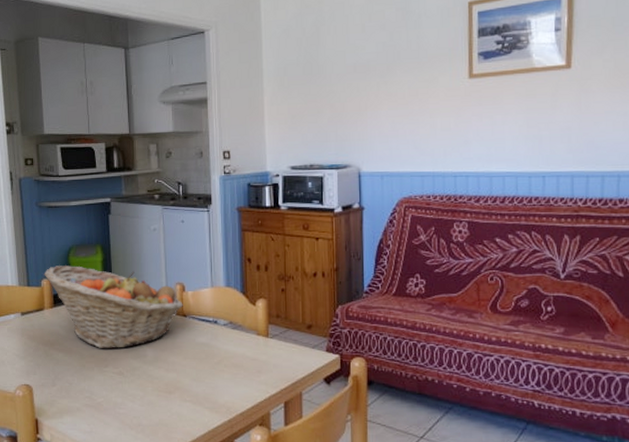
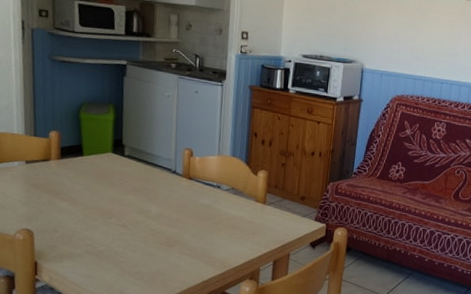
fruit basket: present [44,266,183,348] -> none [52,119,190,203]

